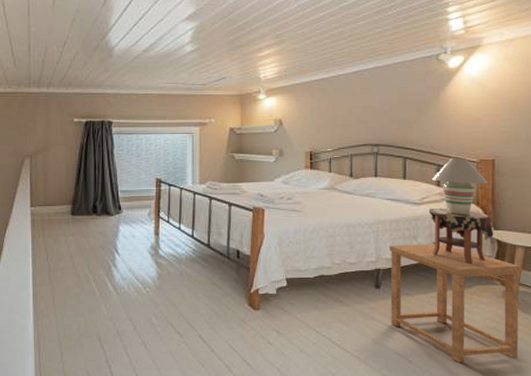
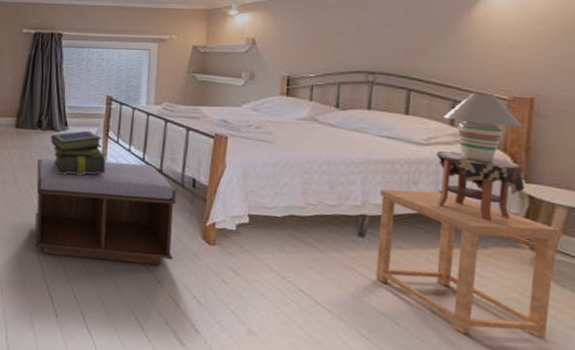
bench: none [94,240,224,336] -> present [34,158,176,265]
stack of books: none [106,212,159,257] -> present [51,130,106,175]

